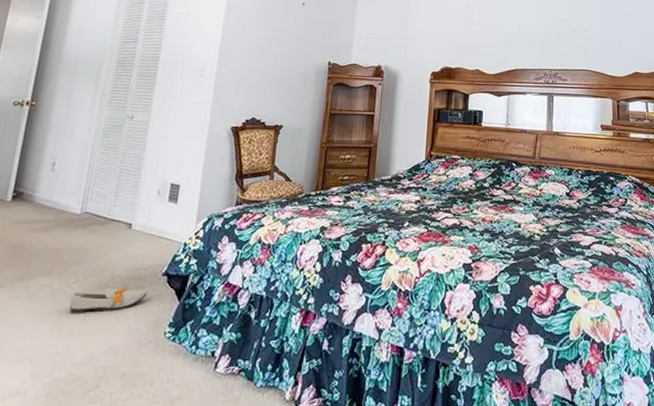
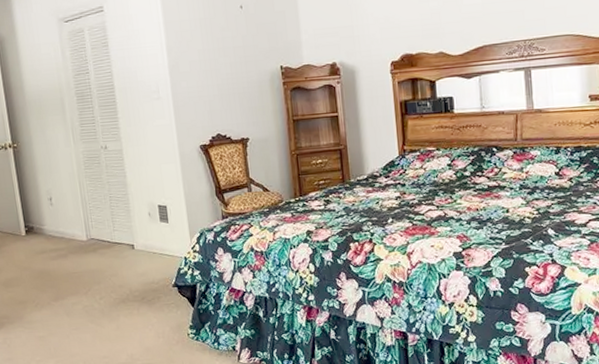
shoe: present [69,287,147,314] -> none [101,299,164,325]

